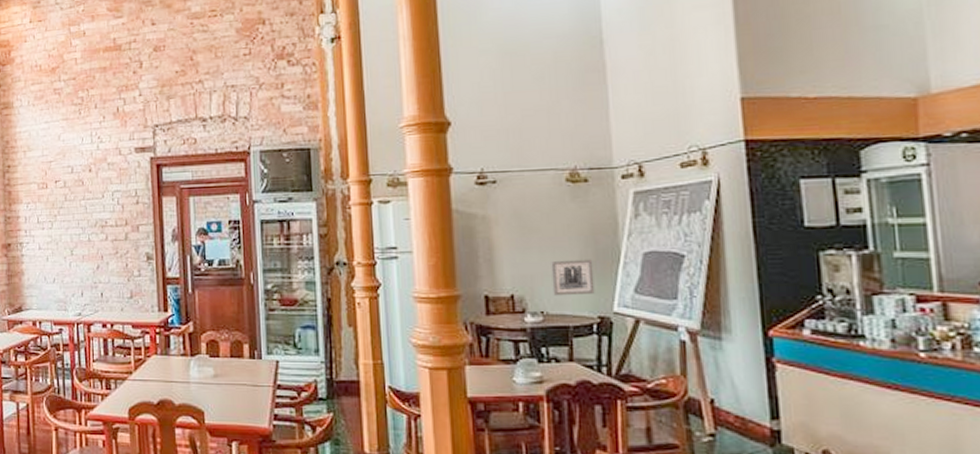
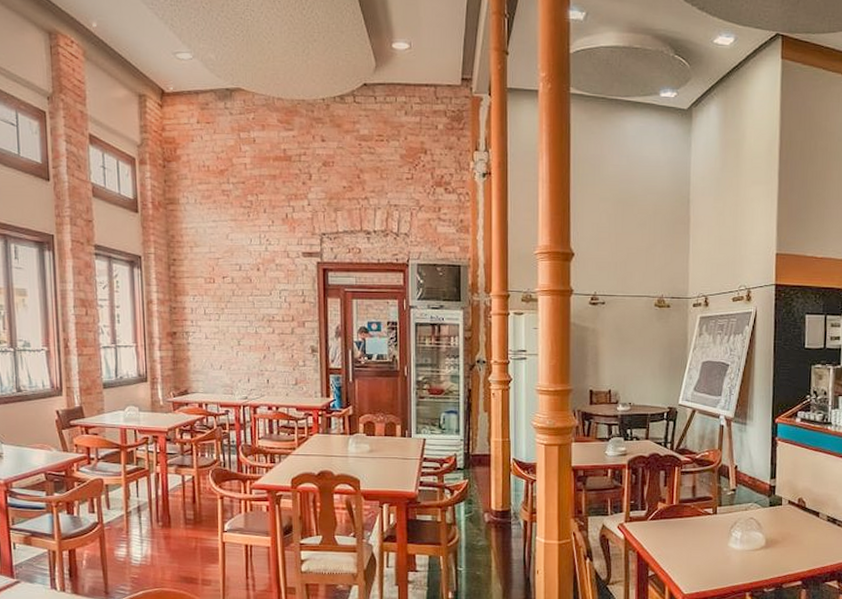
wall art: present [551,259,595,296] -> none [638,365,668,392]

